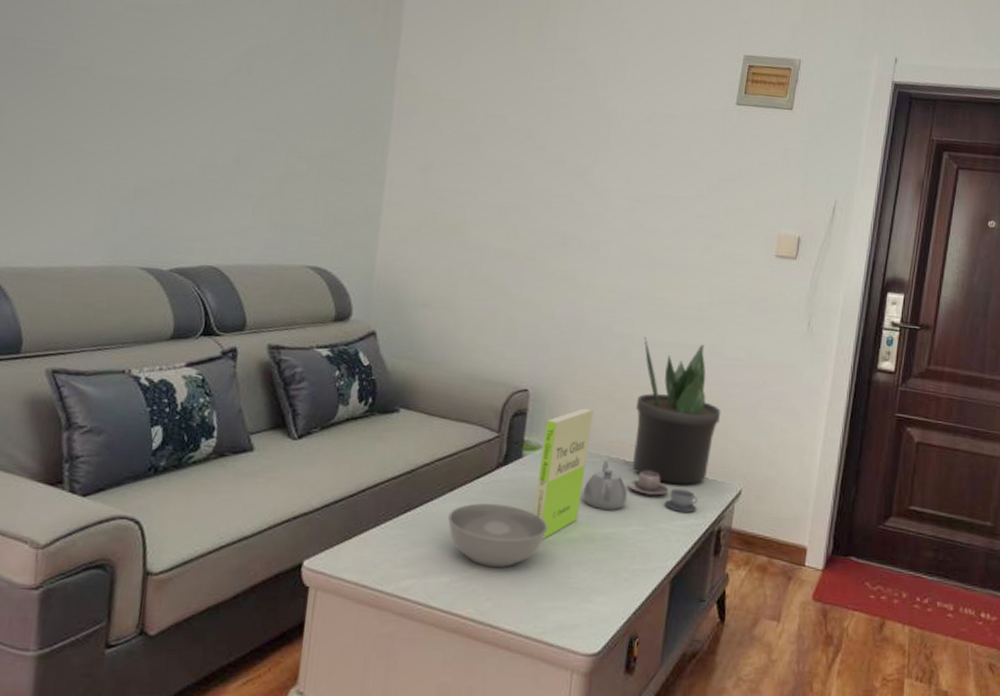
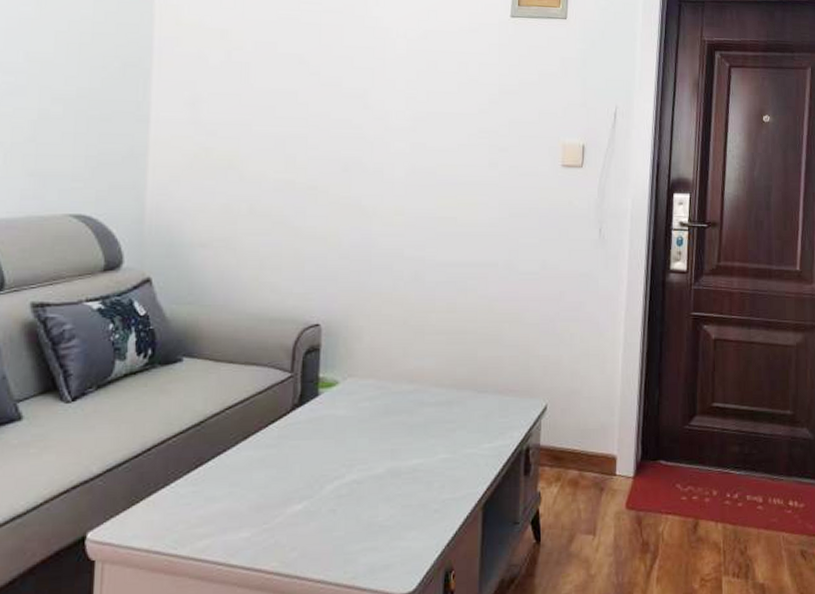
bowl: present [447,503,548,568] -> none [243,447,351,516]
book: present [533,408,593,539] -> none [334,338,389,479]
teapot: present [582,461,628,511] -> none [384,390,432,442]
teacup: present [627,470,669,495] -> none [431,395,474,421]
planter: present [632,336,721,485] -> none [433,258,520,407]
teacup: present [664,488,698,512] -> none [469,411,504,434]

